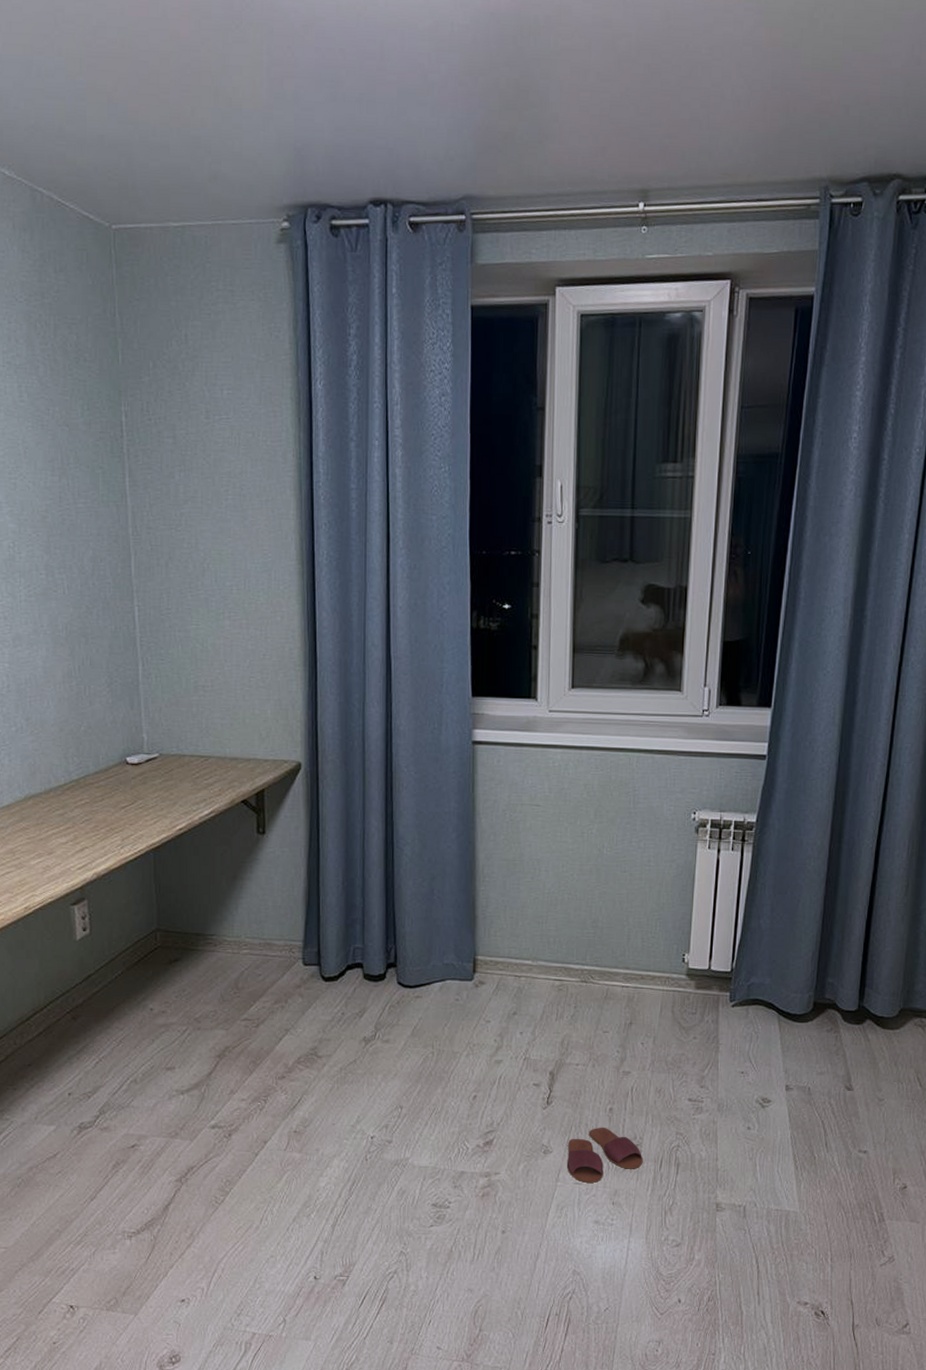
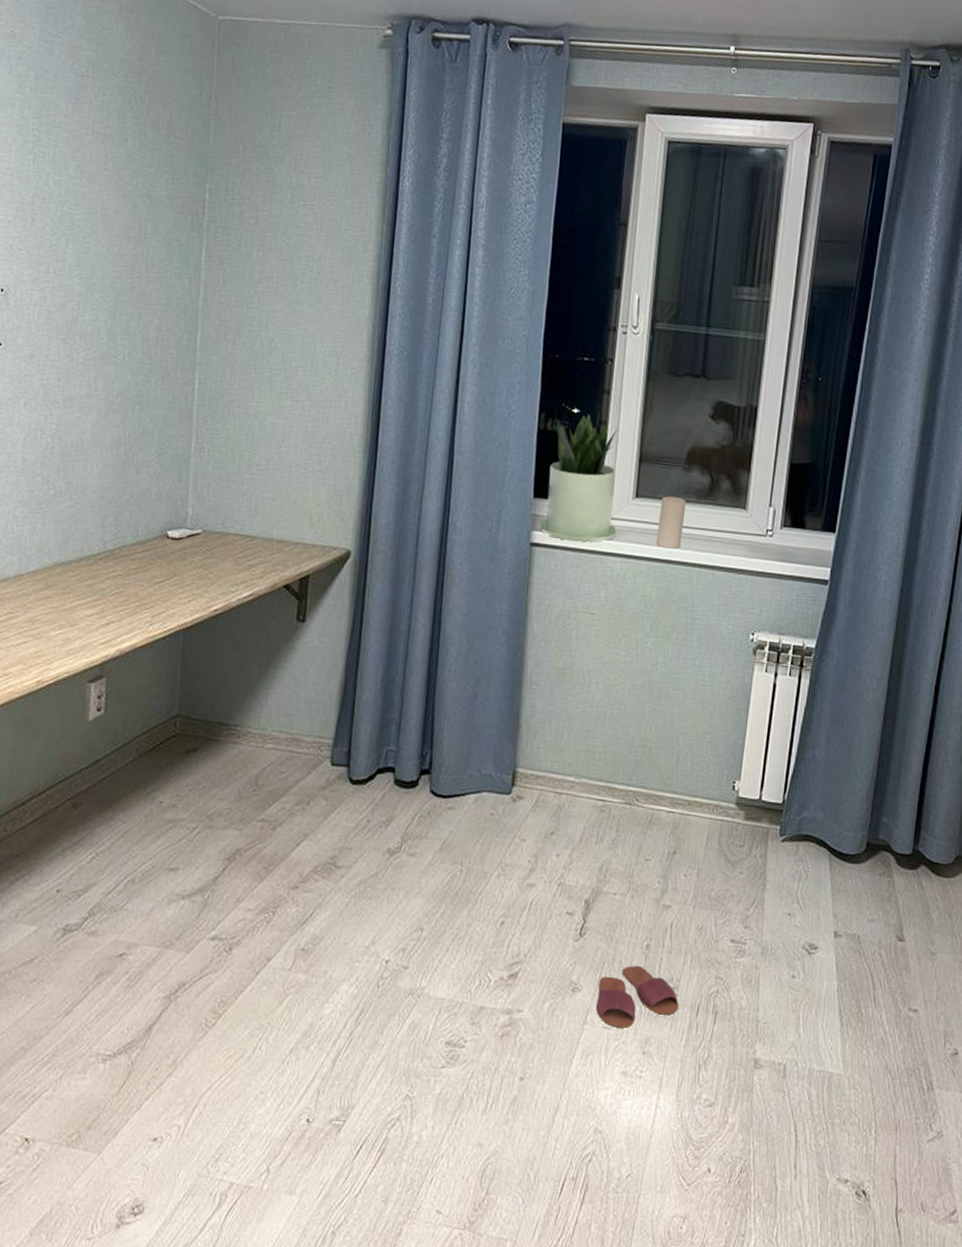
planter: none [478,608,557,737] -> present [538,414,618,543]
candle: none [595,685,622,736] -> present [657,496,686,549]

